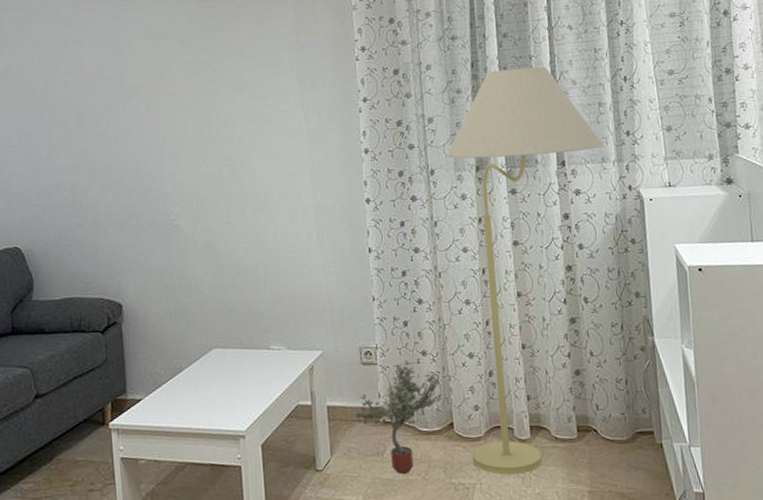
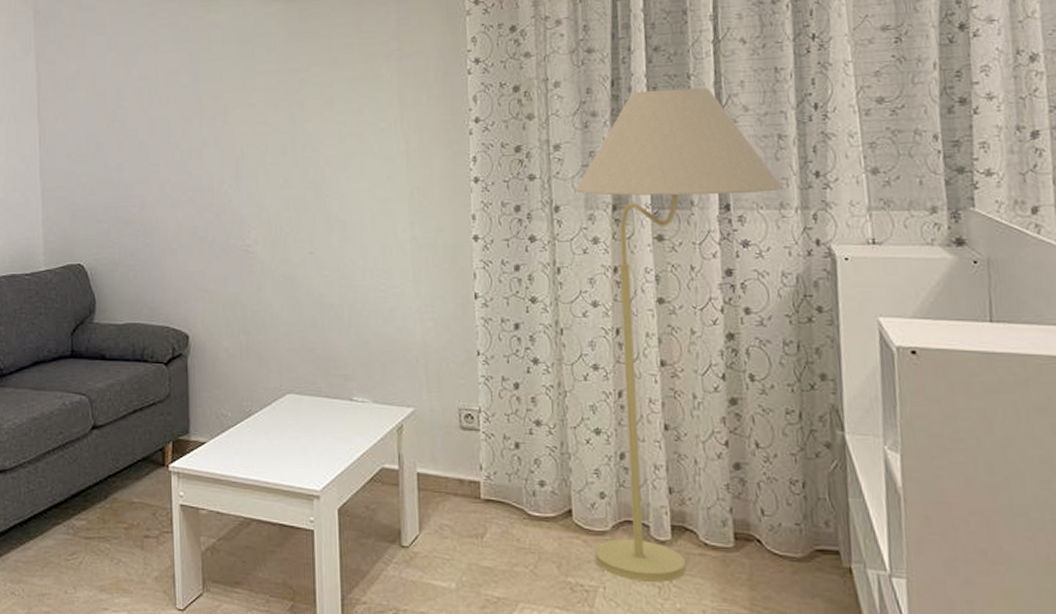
potted tree: present [354,359,441,474] -> none [449,428,558,564]

